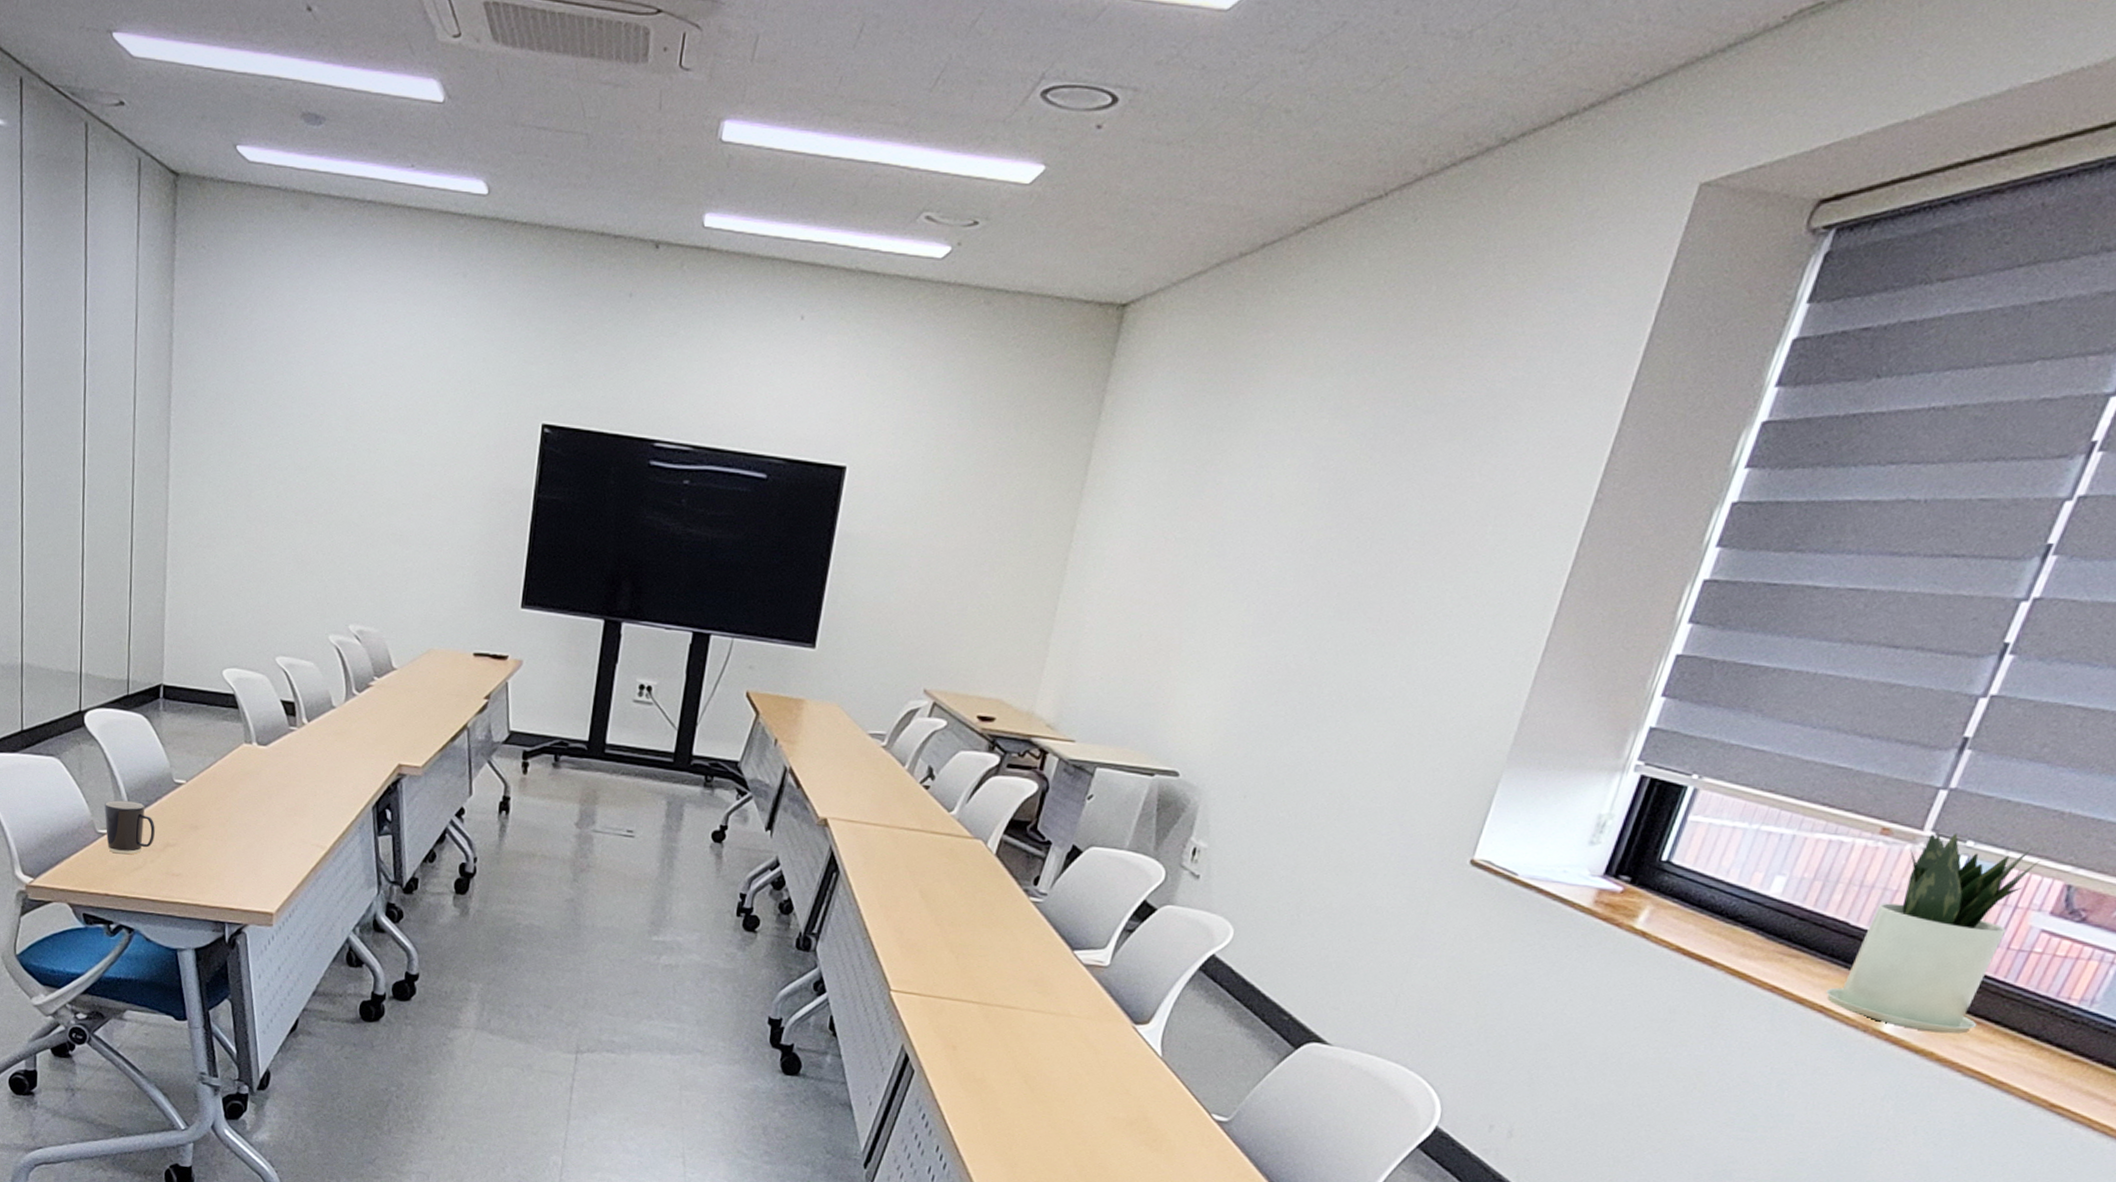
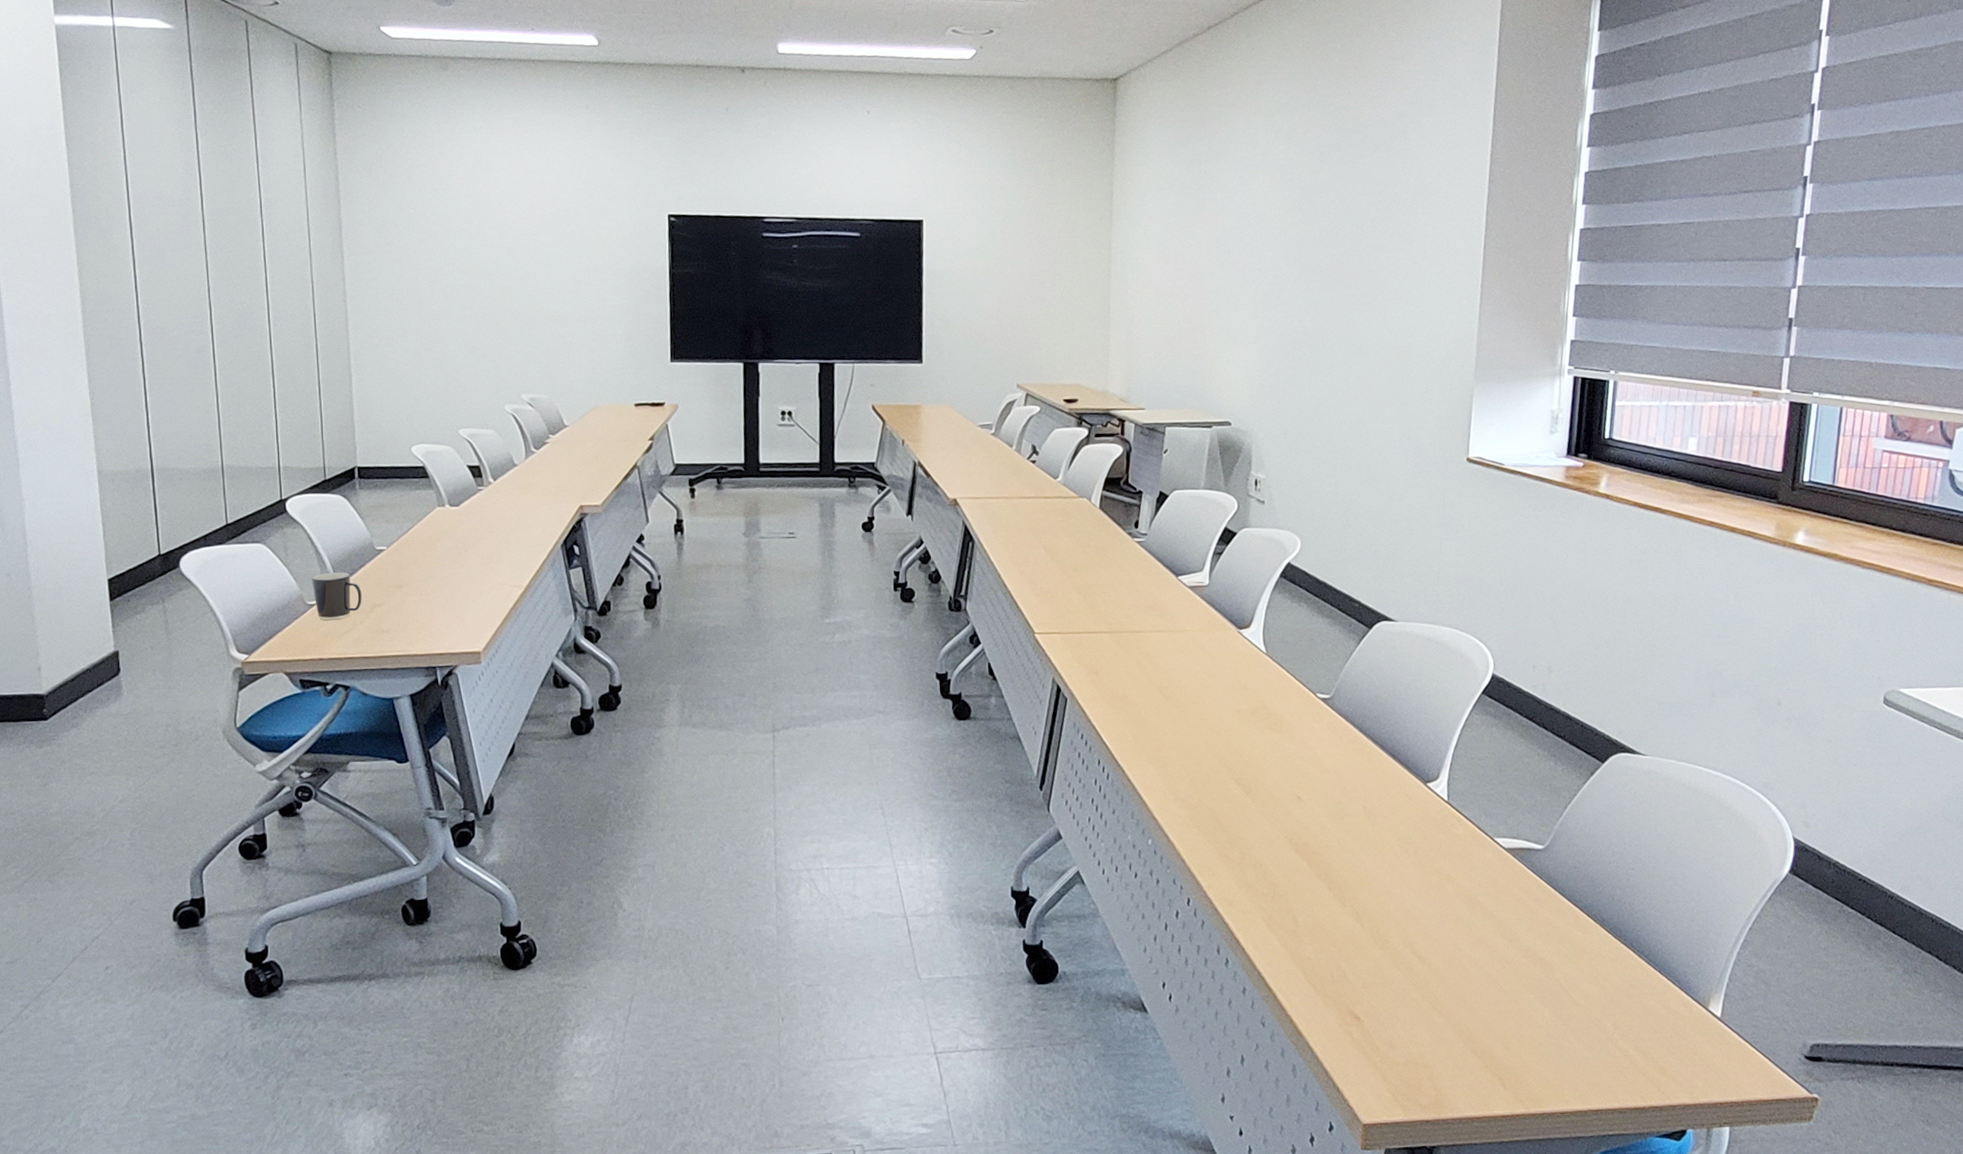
planter: present [1826,832,2041,1034] -> none [1749,388,1867,539]

